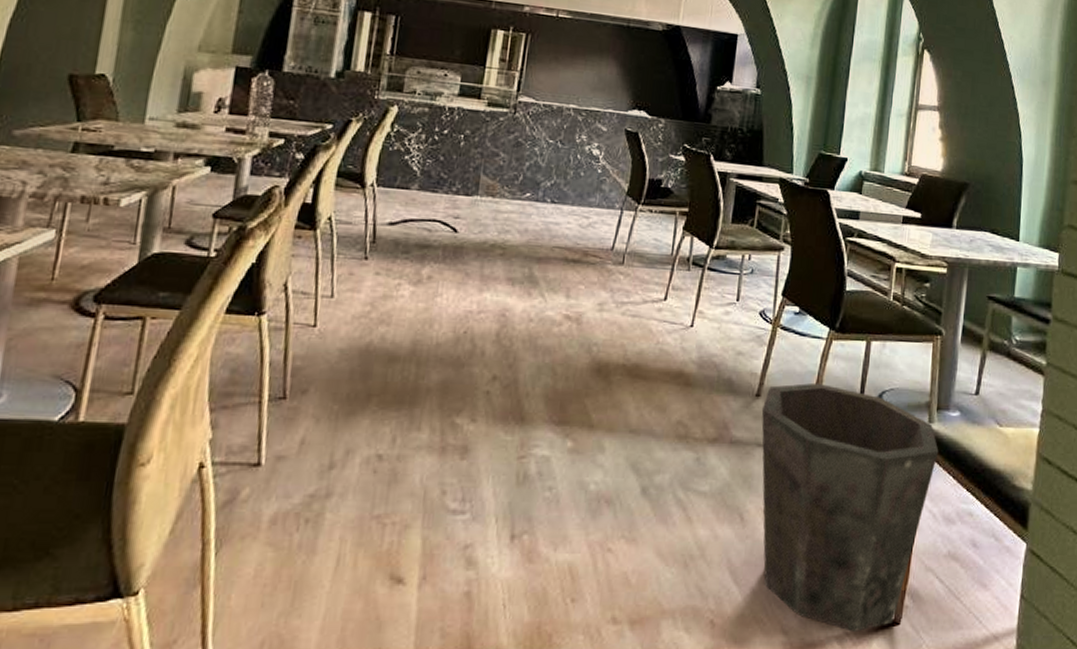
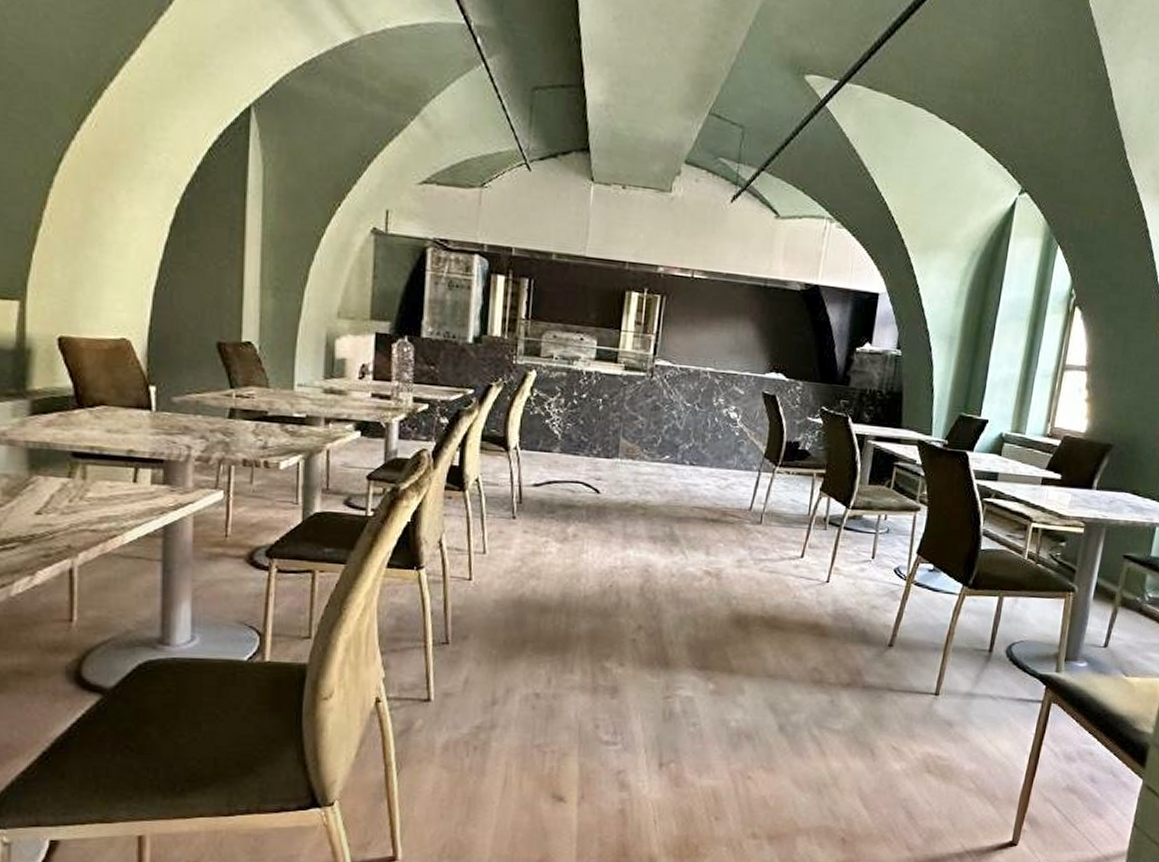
waste bin: present [761,382,939,632] -> none [891,634,1064,850]

